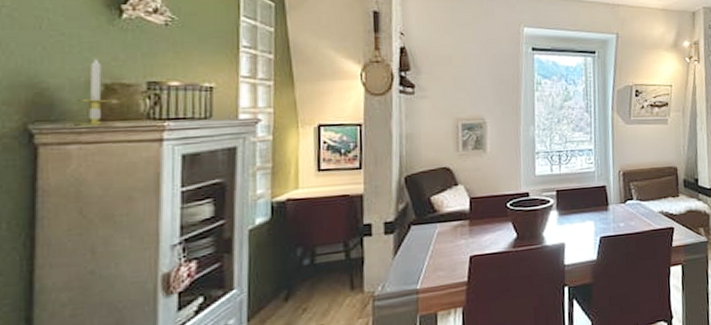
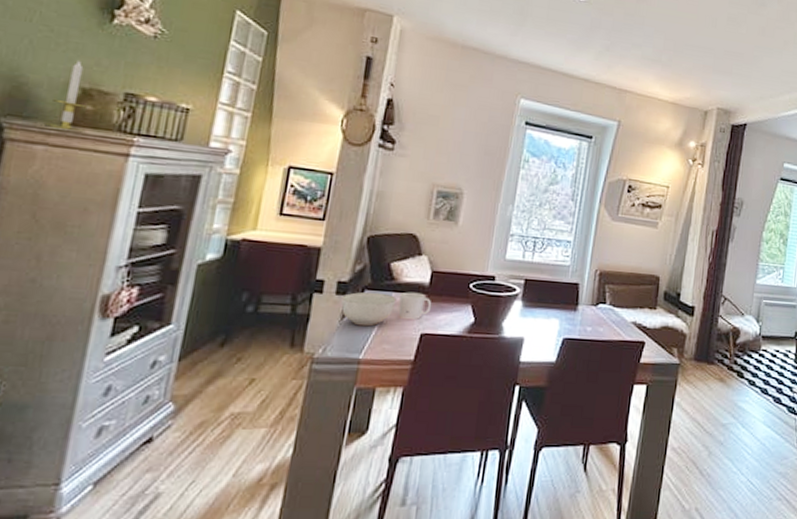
bowl: none [391,225,442,260] -> present [341,291,397,327]
mug: none [445,219,476,247] -> present [398,291,432,321]

